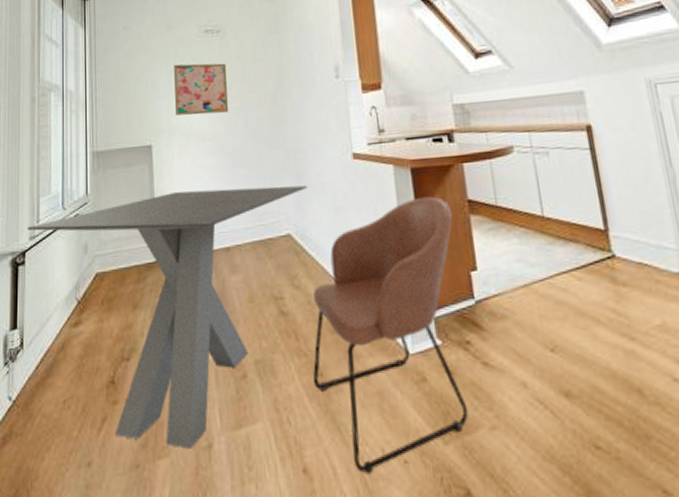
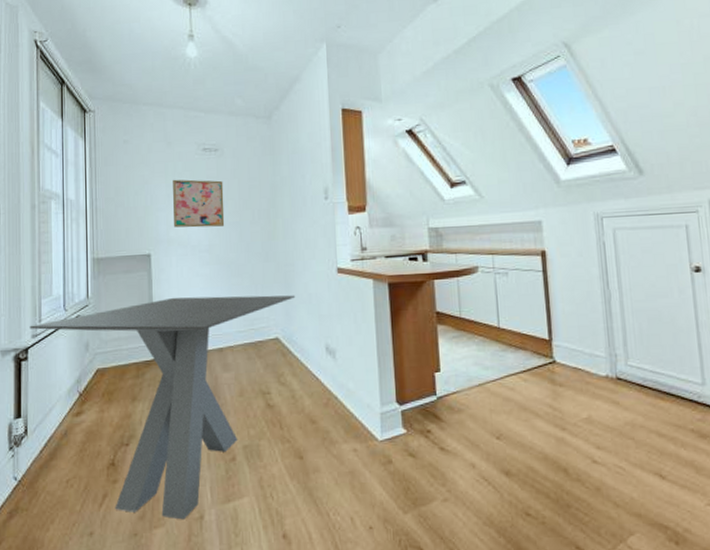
chair: present [313,196,469,475] -> none [294,308,426,538]

